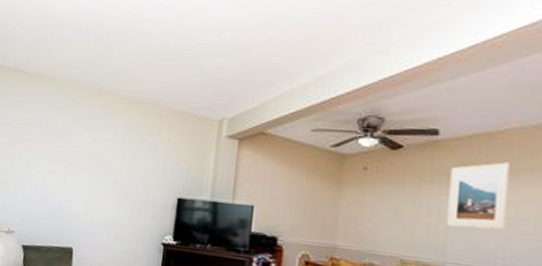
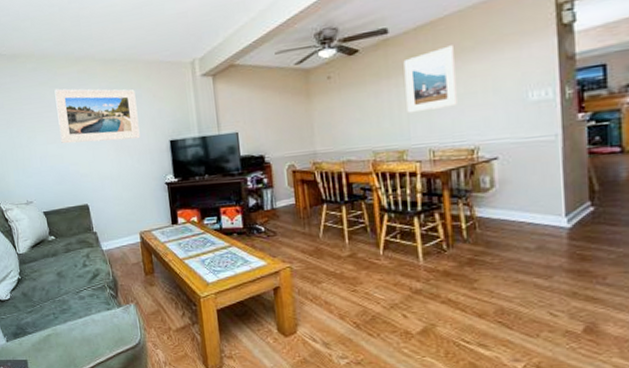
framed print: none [61,118,153,189] -> present [54,88,140,144]

